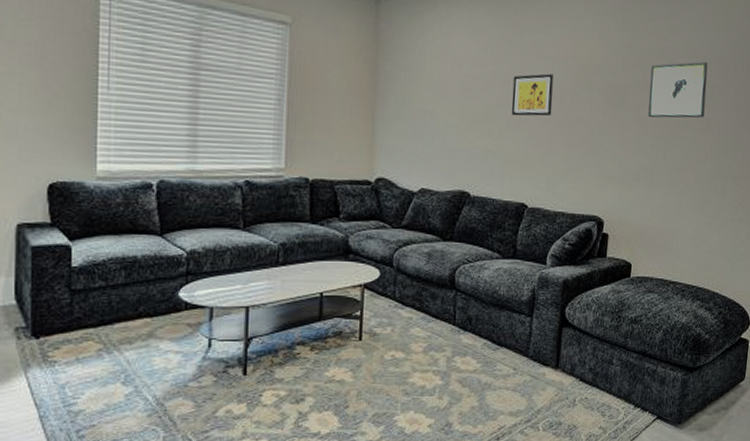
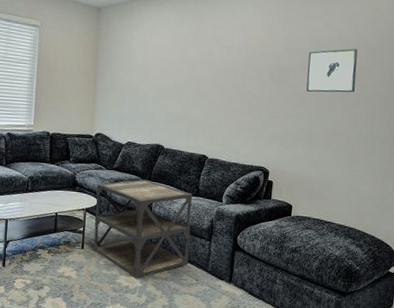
side table: none [375,239,508,375] -> present [93,179,193,279]
wall art: present [511,73,554,117] -> none [196,59,229,91]

